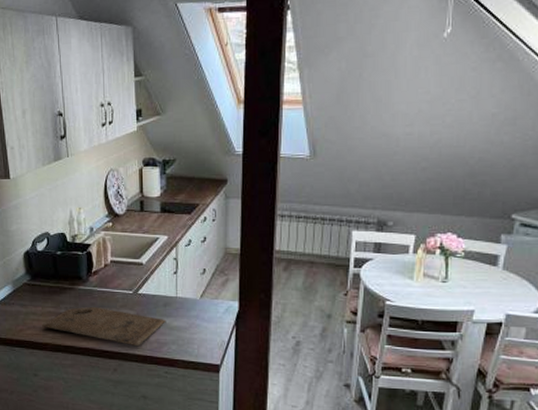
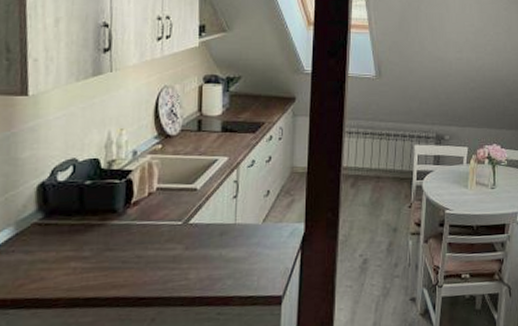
cutting board: present [42,306,167,347] -> none [54,244,222,287]

